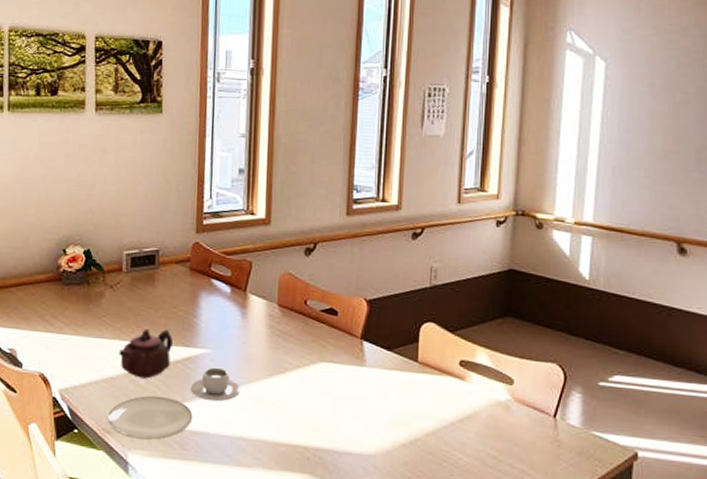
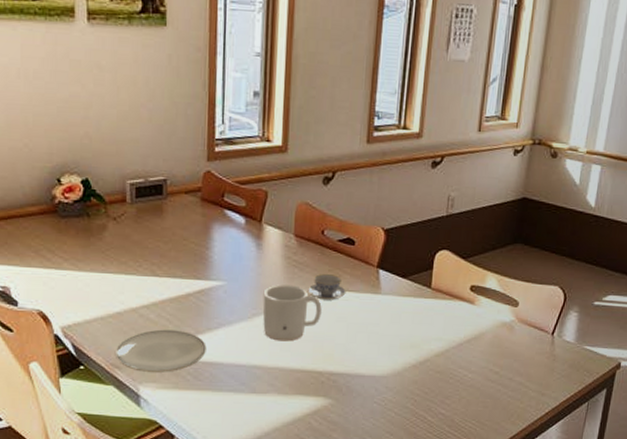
teapot: present [119,328,173,379] -> none [126,262,184,313]
teacup: present [190,367,241,402] -> none [203,299,256,333]
mug: none [247,354,306,413] -> present [262,285,322,342]
teacup: none [292,343,330,372] -> present [308,273,346,300]

